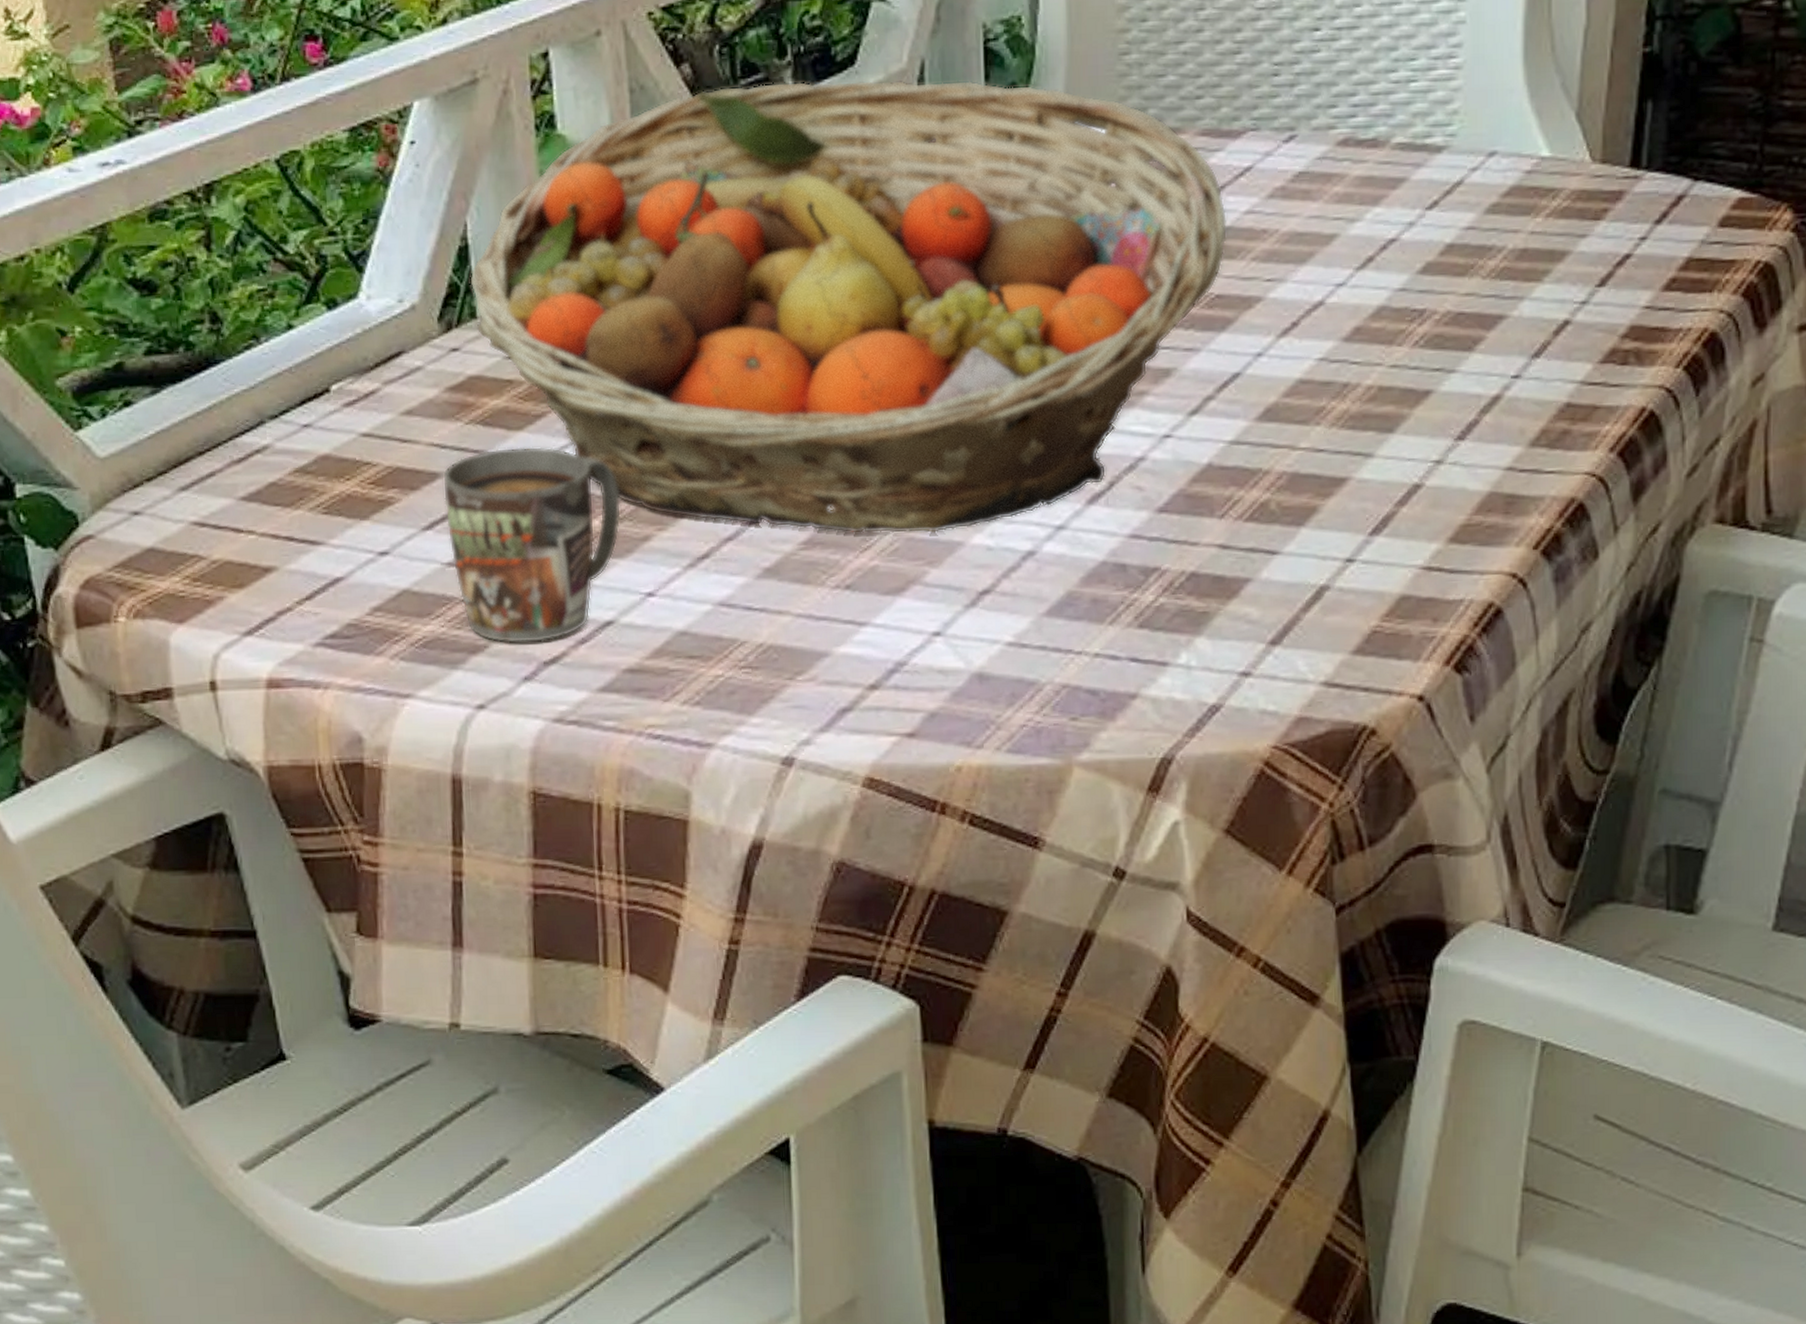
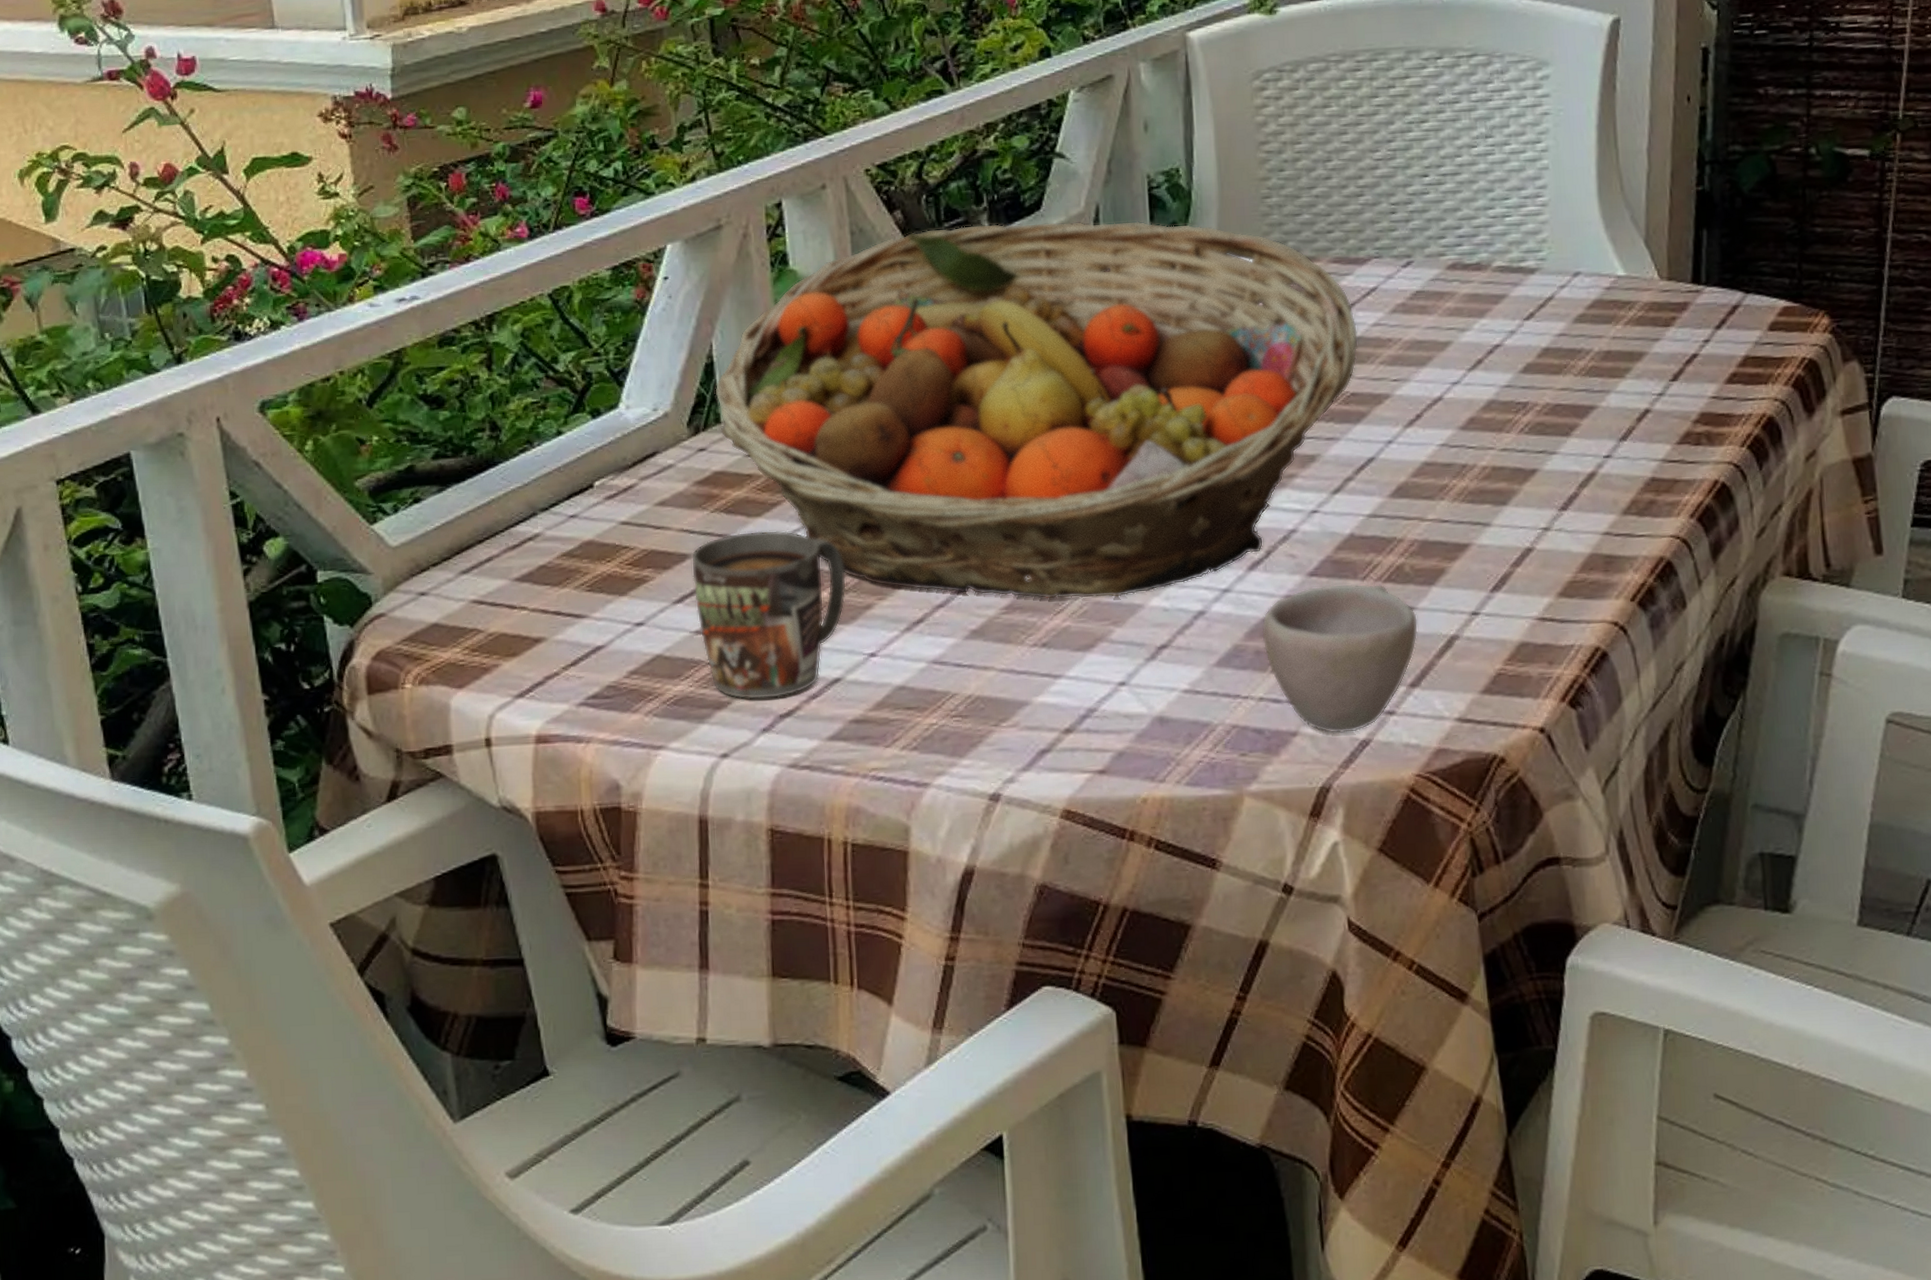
cup: none [1100,522,1283,697] -> present [1261,583,1419,734]

